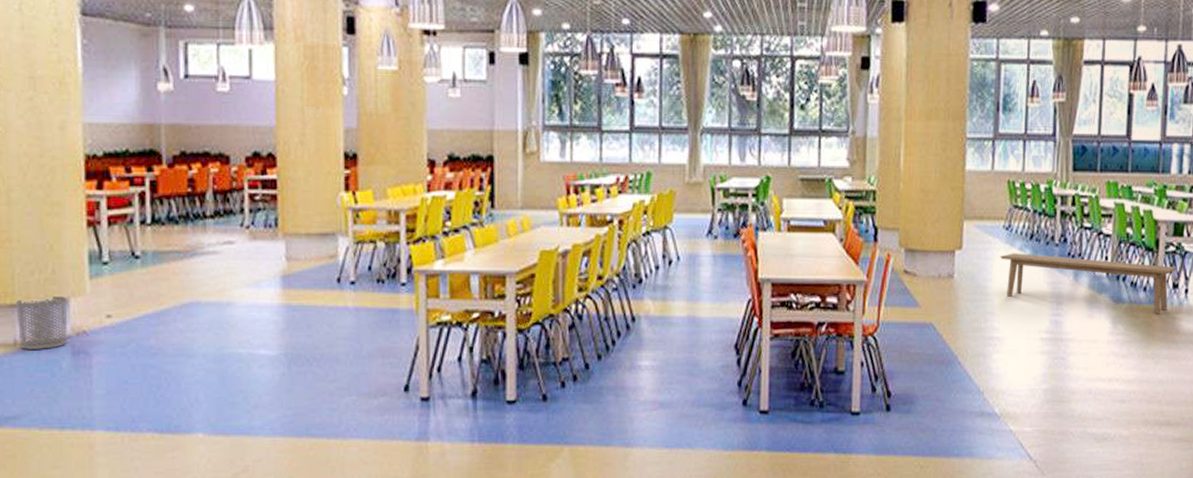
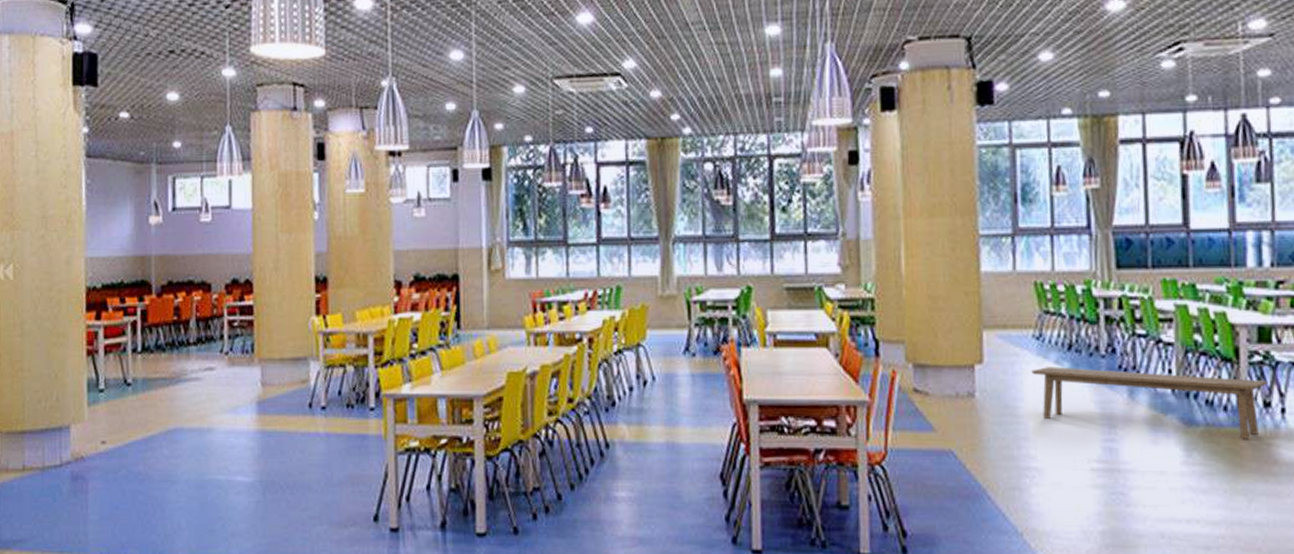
waste bin: present [16,297,68,349] -> none [25,423,69,474]

